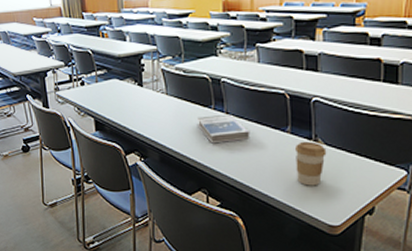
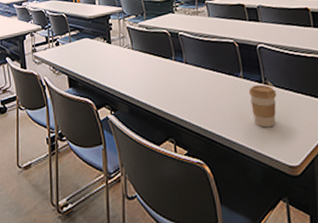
hardback book: present [196,114,250,144] -> none [160,64,209,93]

